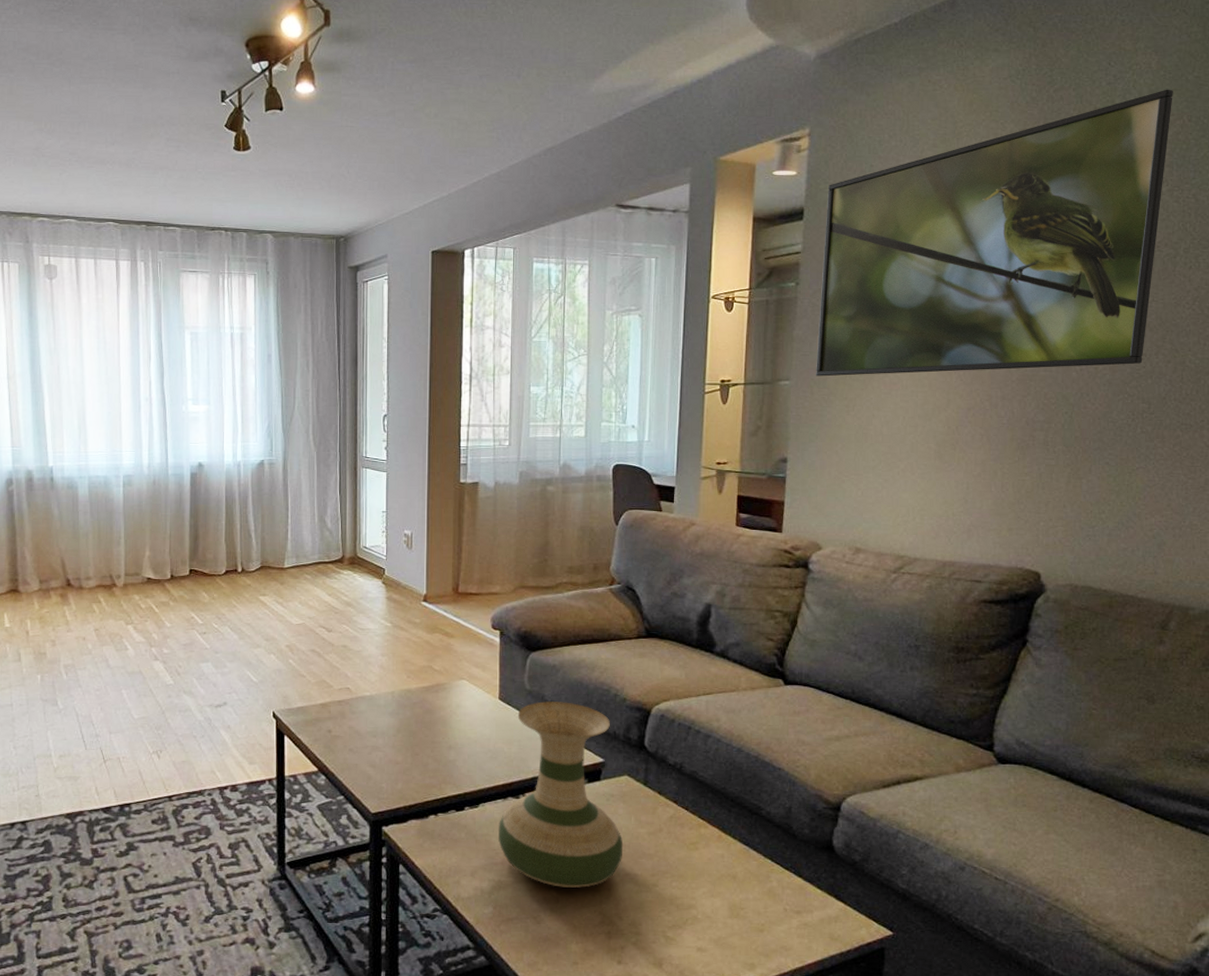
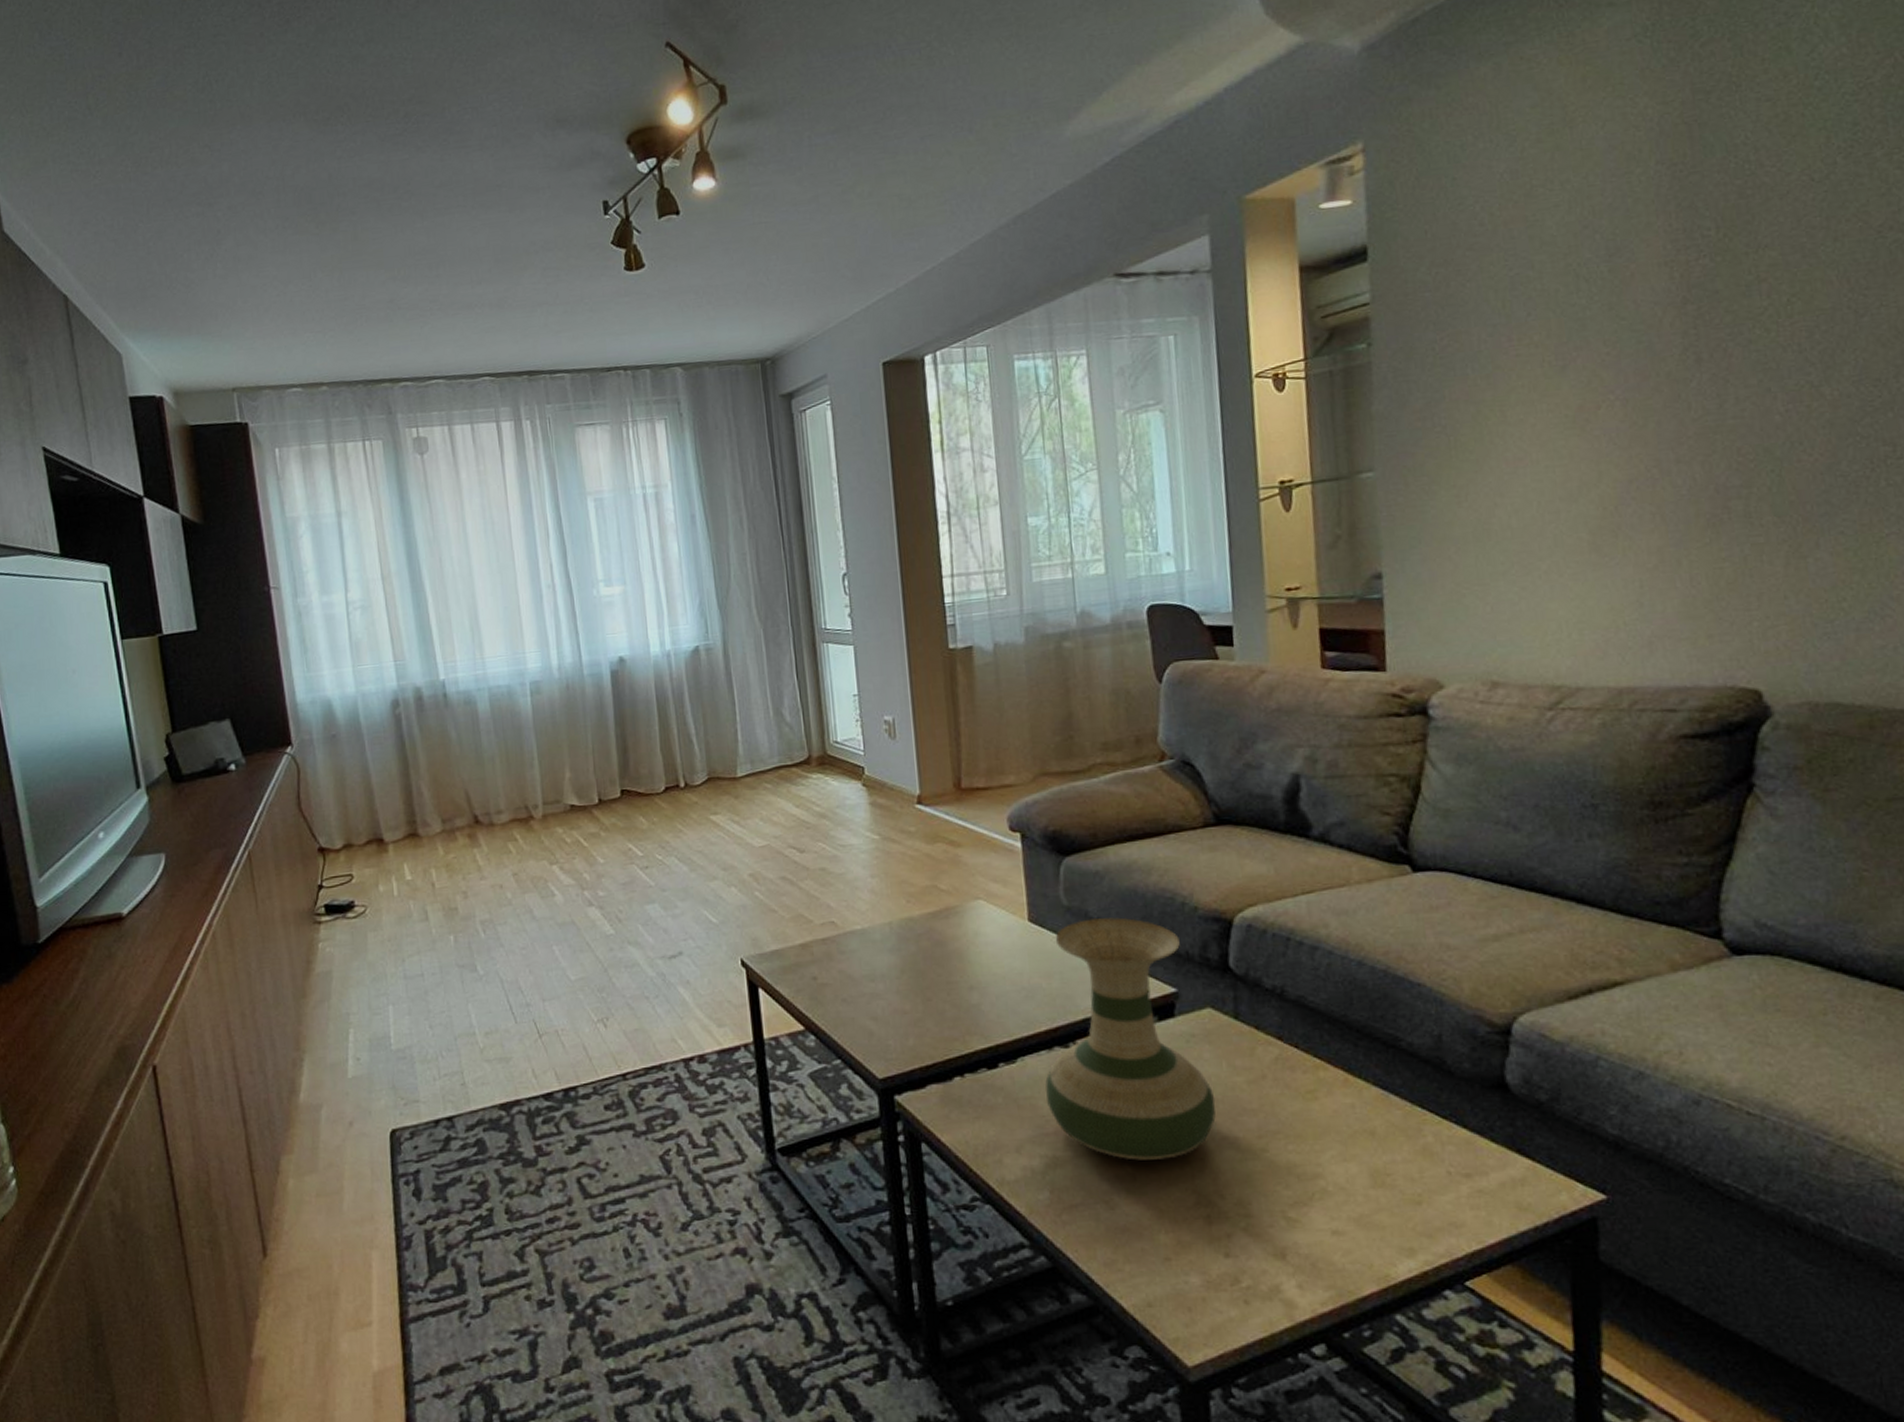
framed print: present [816,89,1173,377] -> none [1397,19,1877,462]

